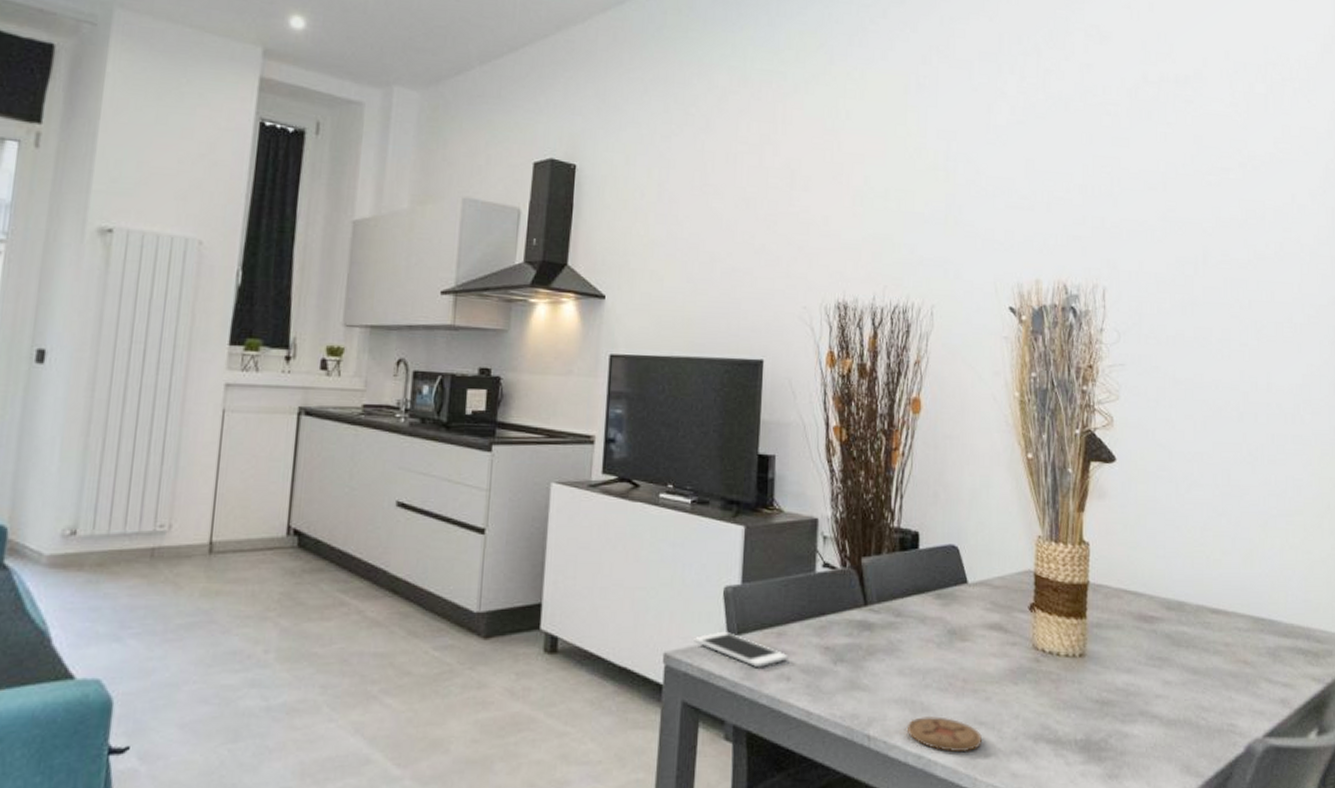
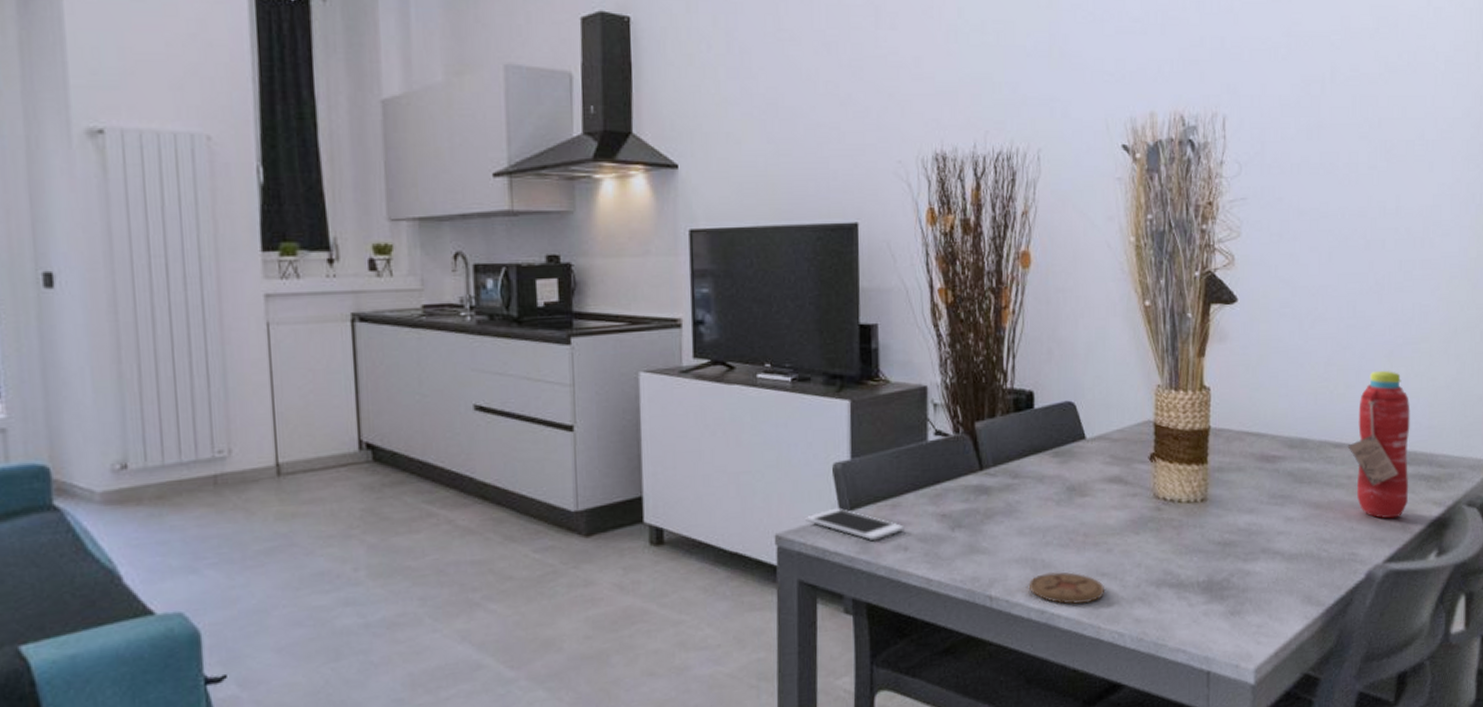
water bottle: none [1224,539,1287,691] -> present [1347,370,1410,519]

